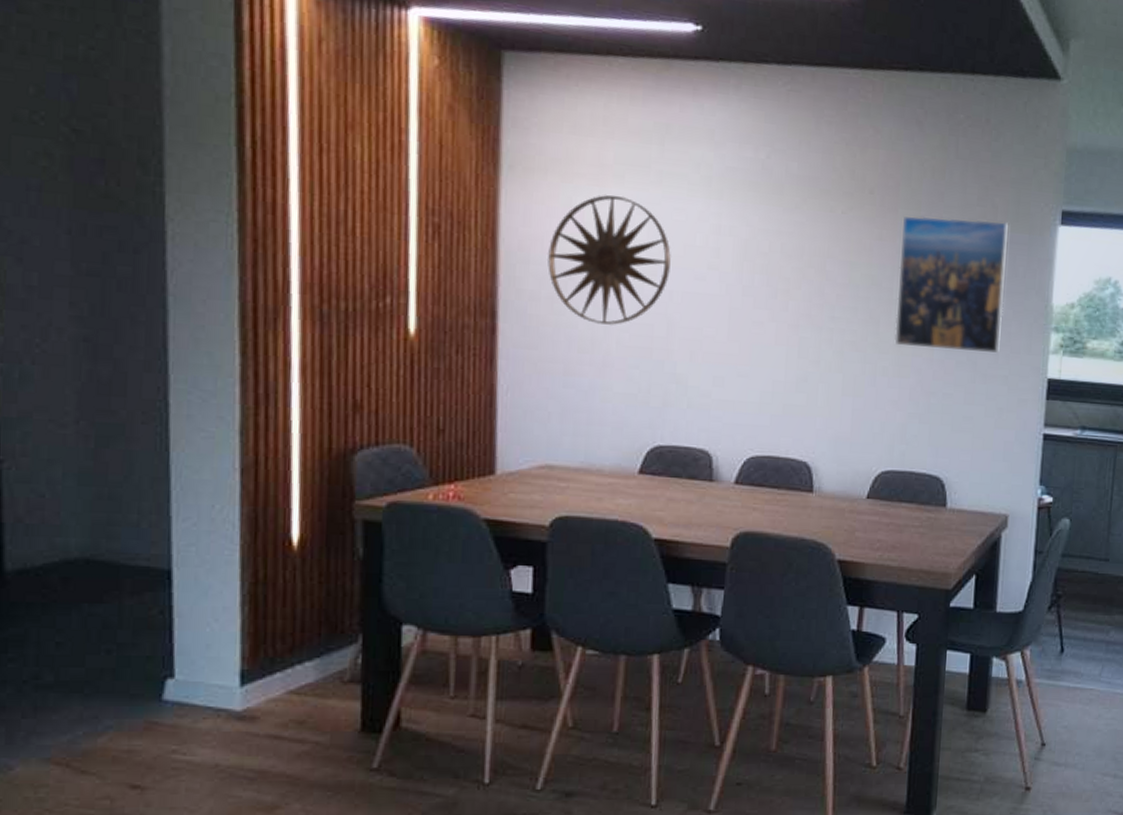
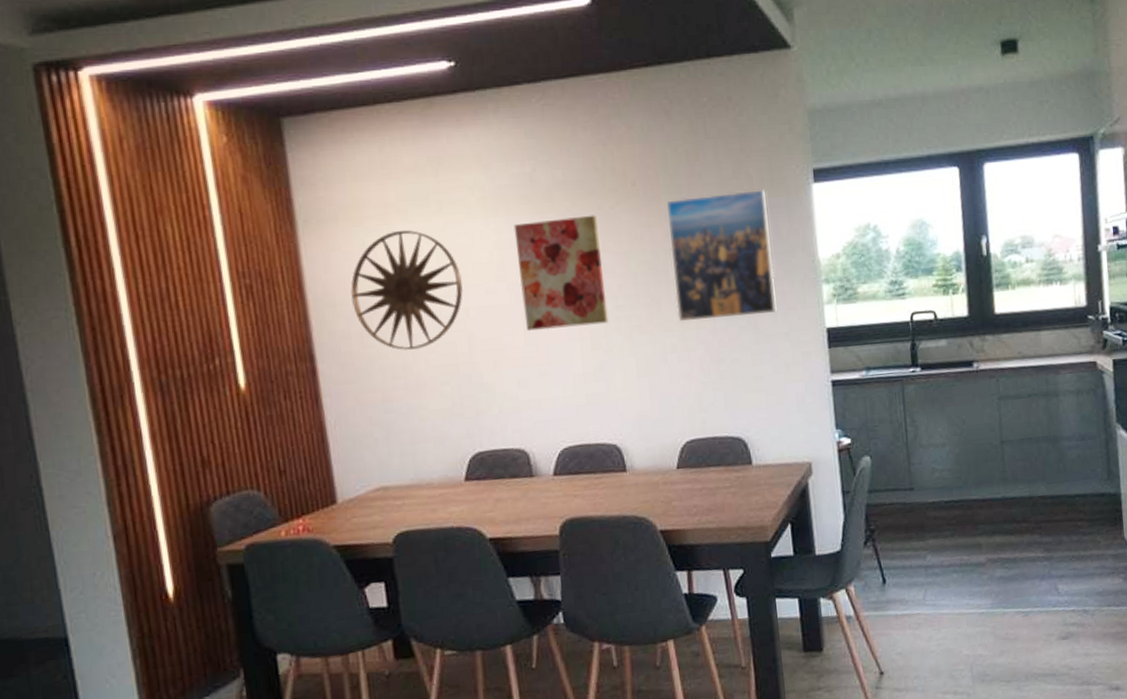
wall art: none [731,211,828,333] -> present [513,215,609,332]

